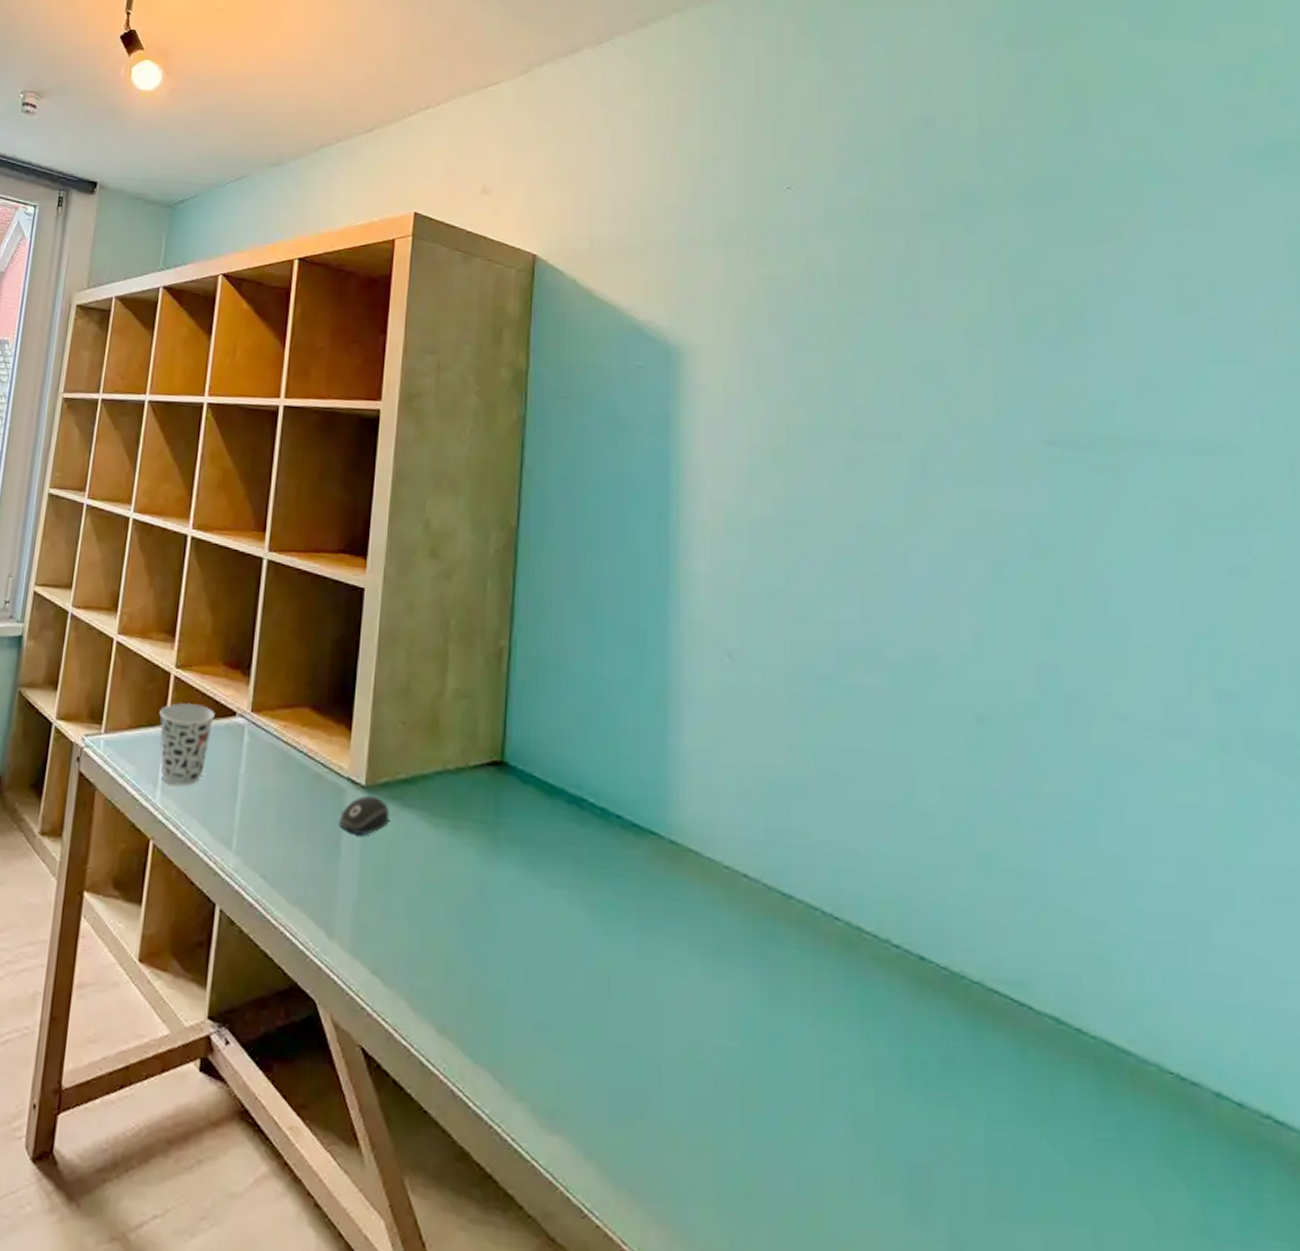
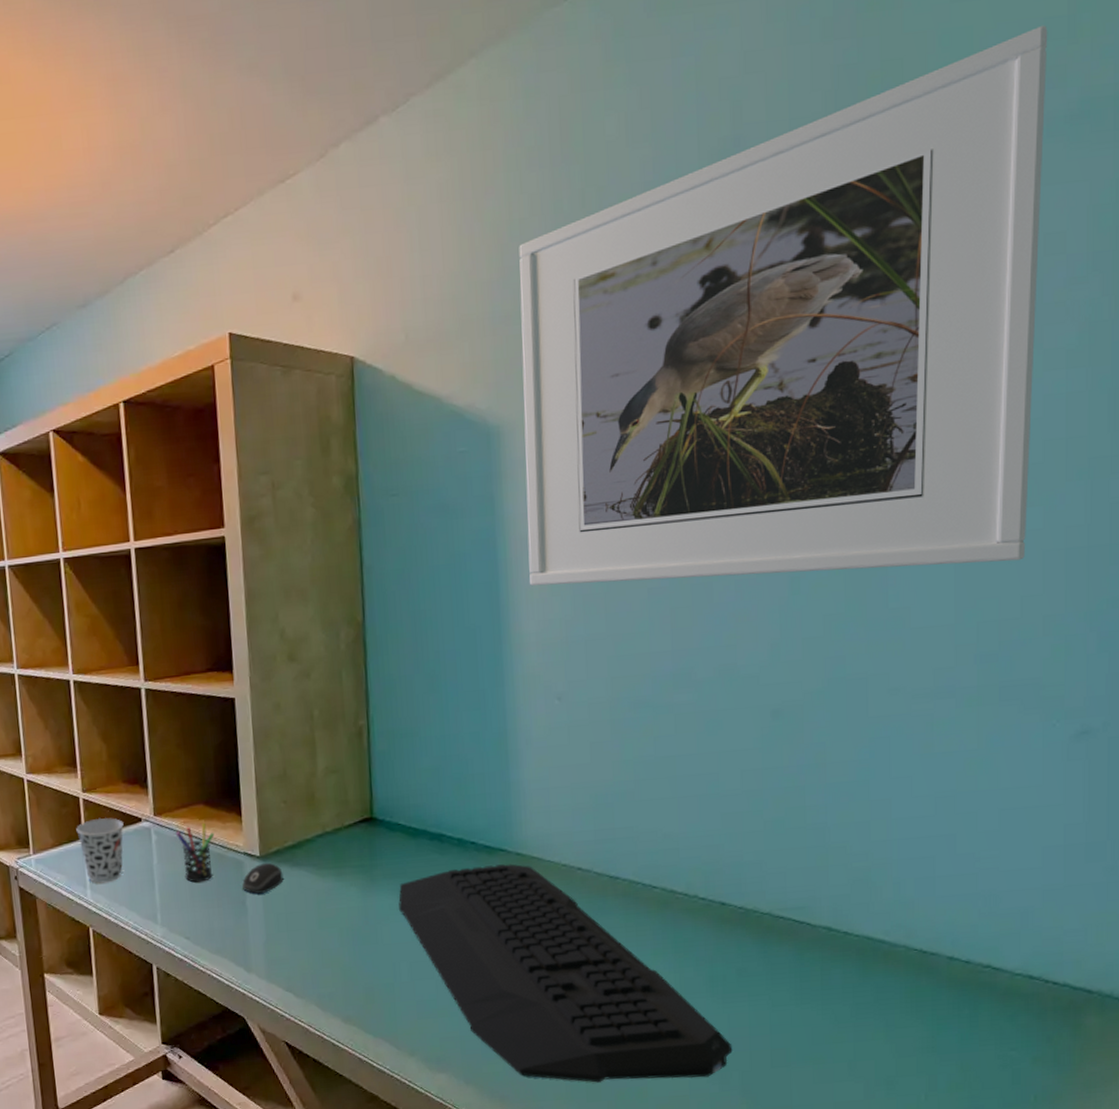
pen holder: none [272,730,317,806] -> present [175,822,215,883]
keyboard: none [523,847,937,1214] -> present [398,864,733,1083]
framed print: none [703,69,1259,589] -> present [519,25,1048,587]

